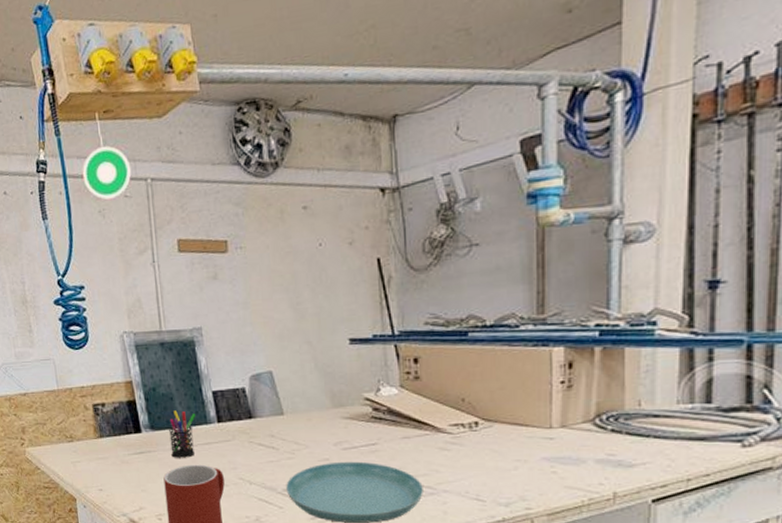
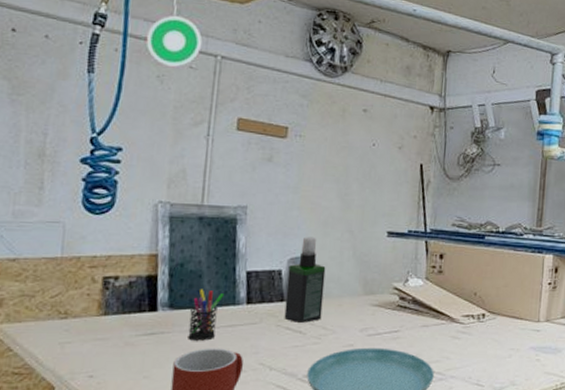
spray bottle: none [251,351,292,440] -> present [284,236,326,324]

